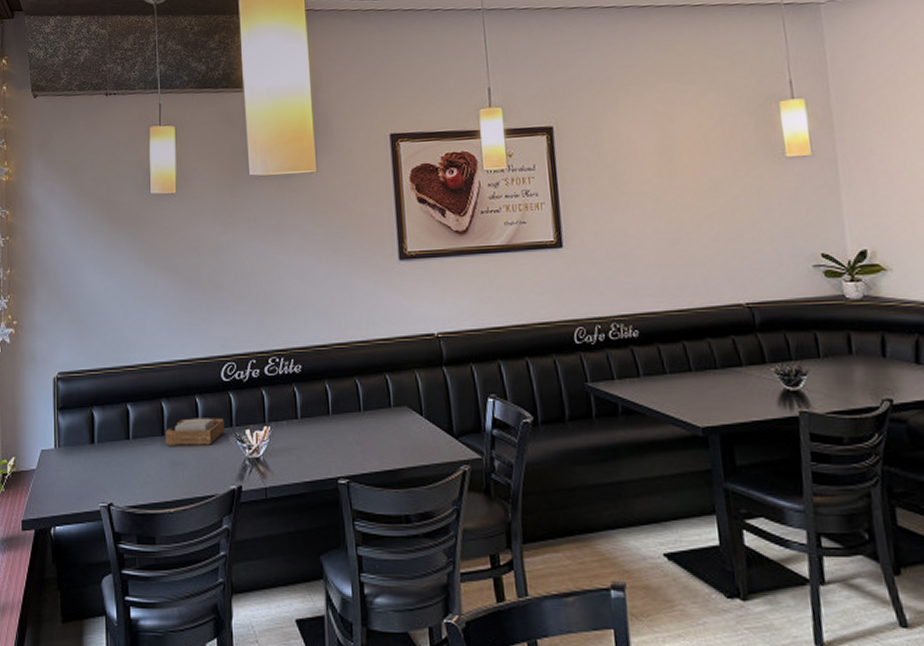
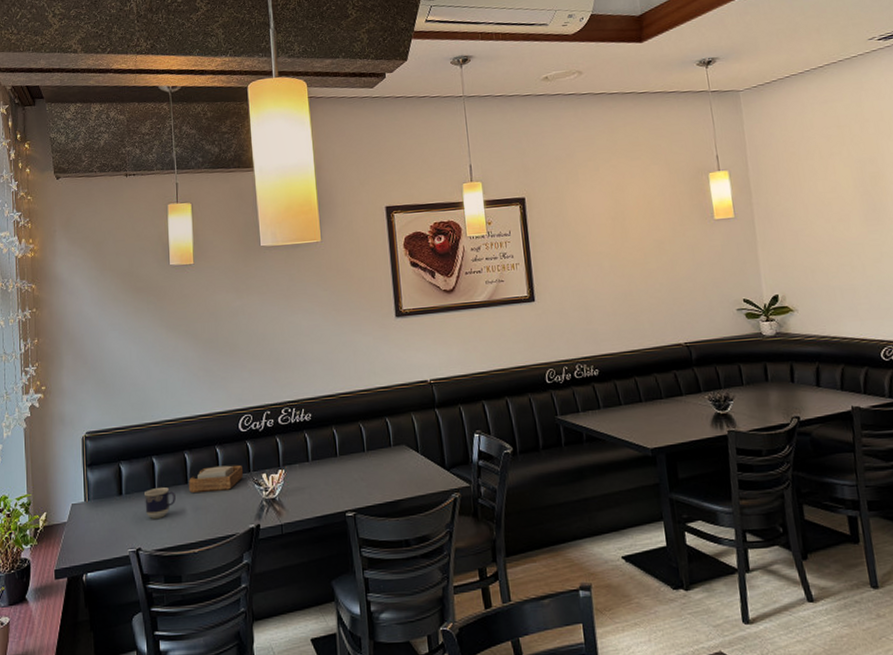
cup: none [117,438,151,472] -> present [143,487,176,519]

